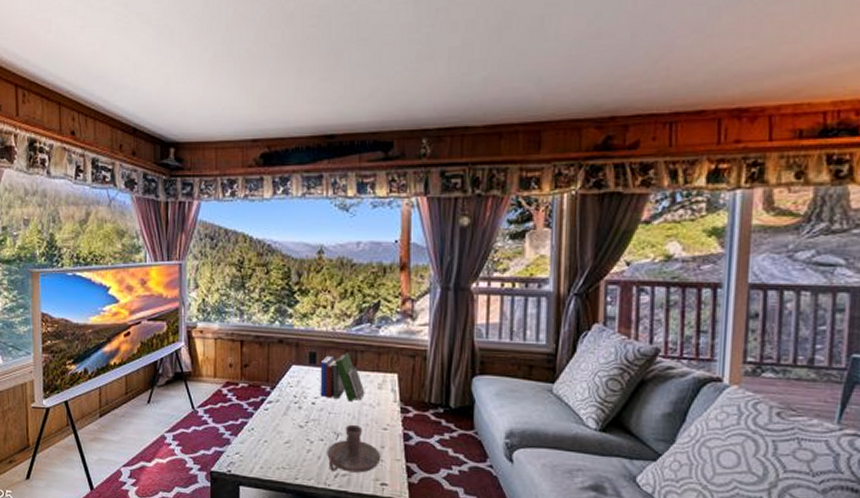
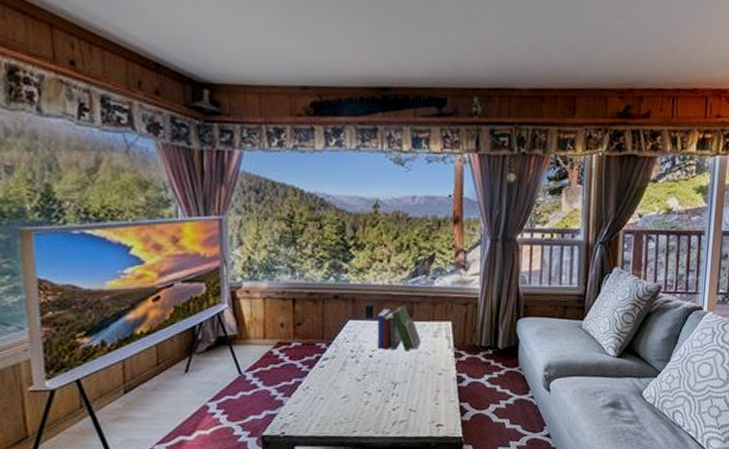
candle holder: present [327,424,381,473] -> none [385,372,437,419]

